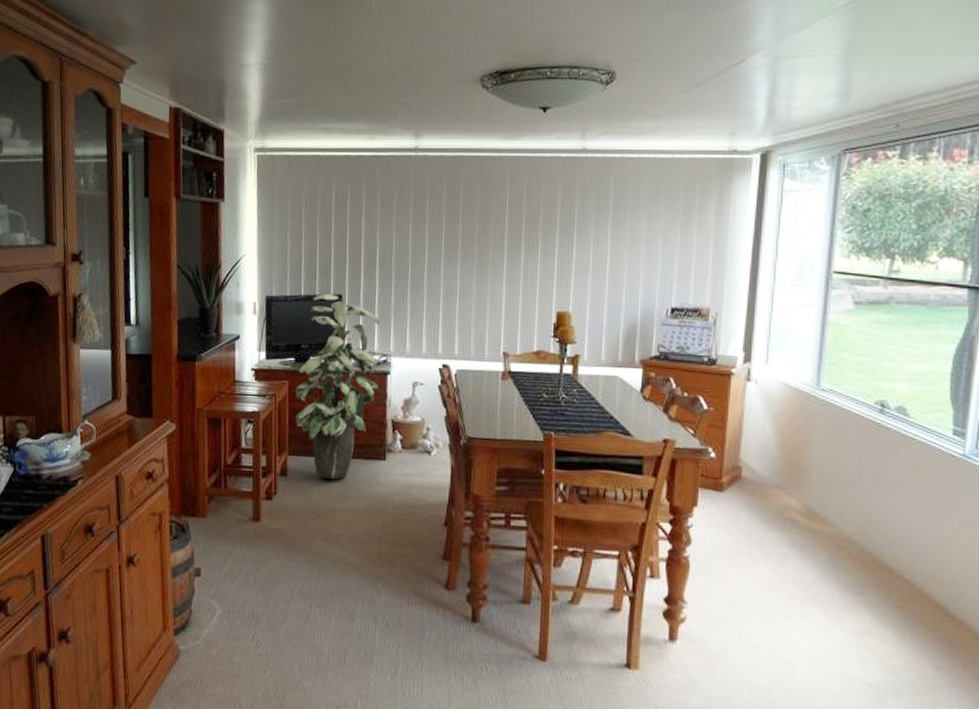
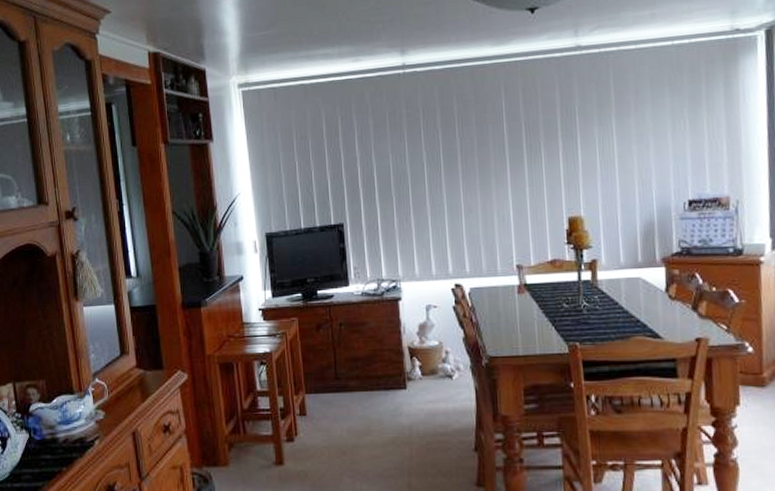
indoor plant: present [287,293,380,479] -> none [295,223,391,414]

